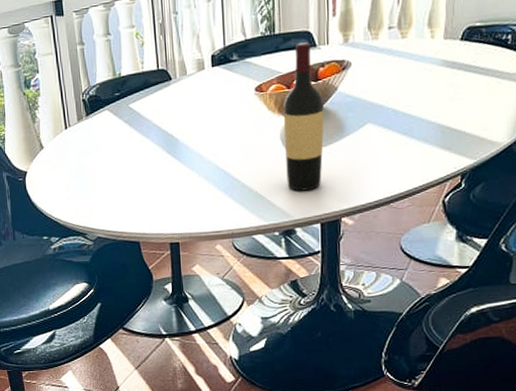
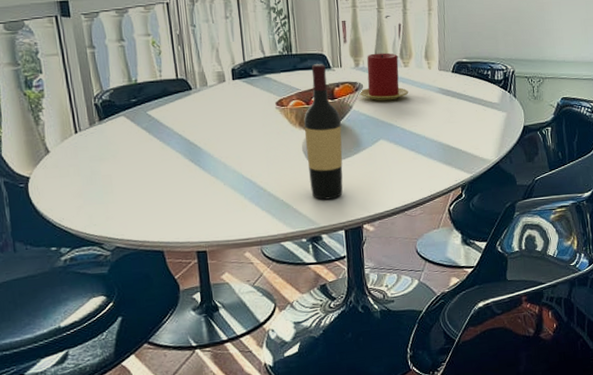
candle: none [346,23,405,80] -> present [359,52,409,101]

